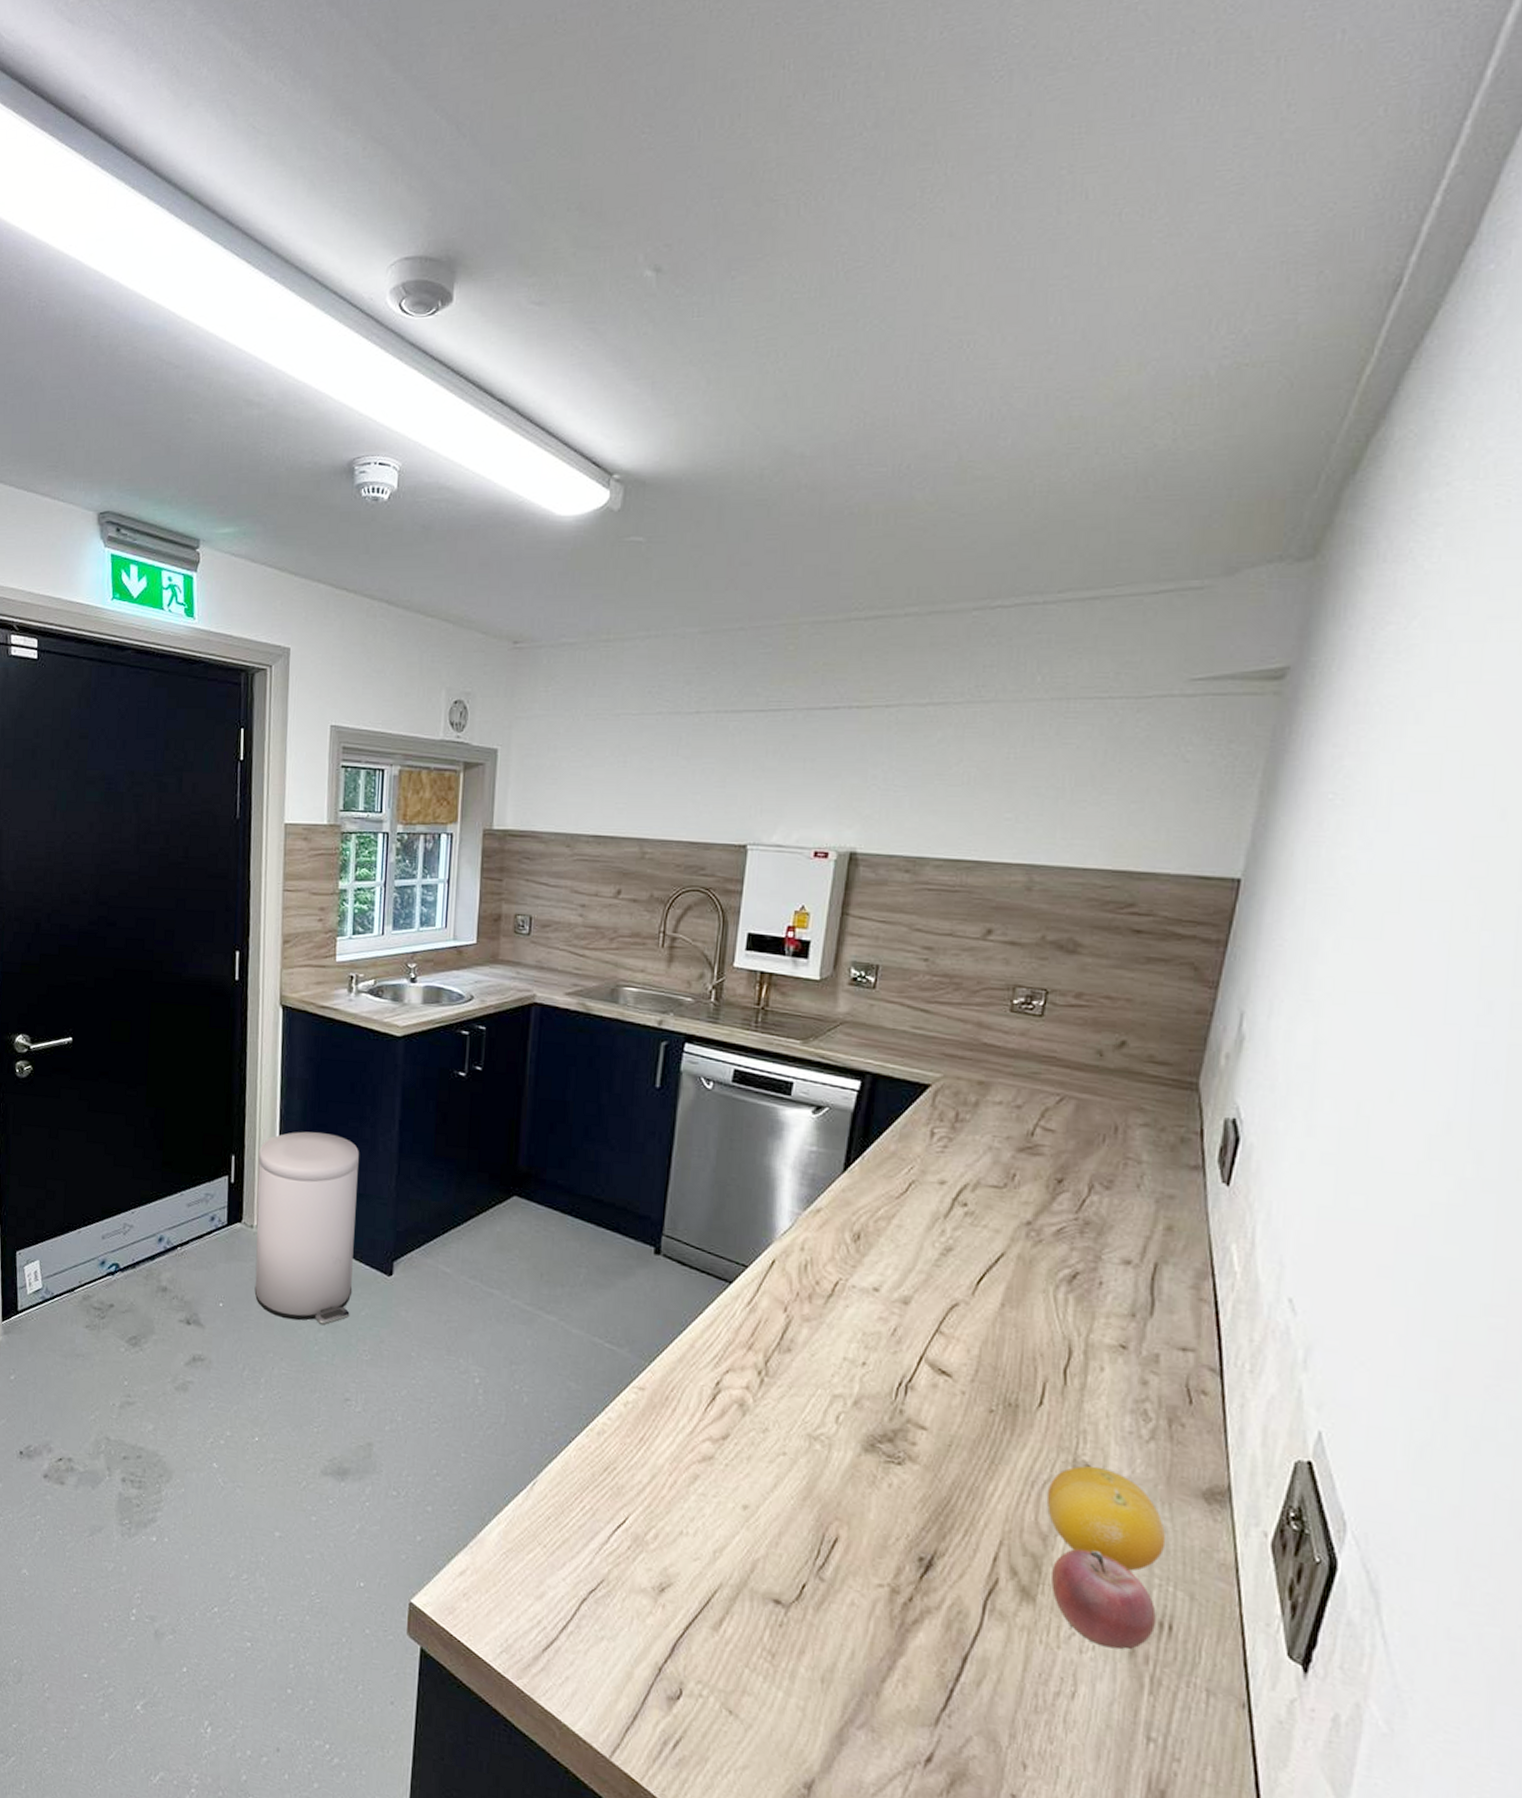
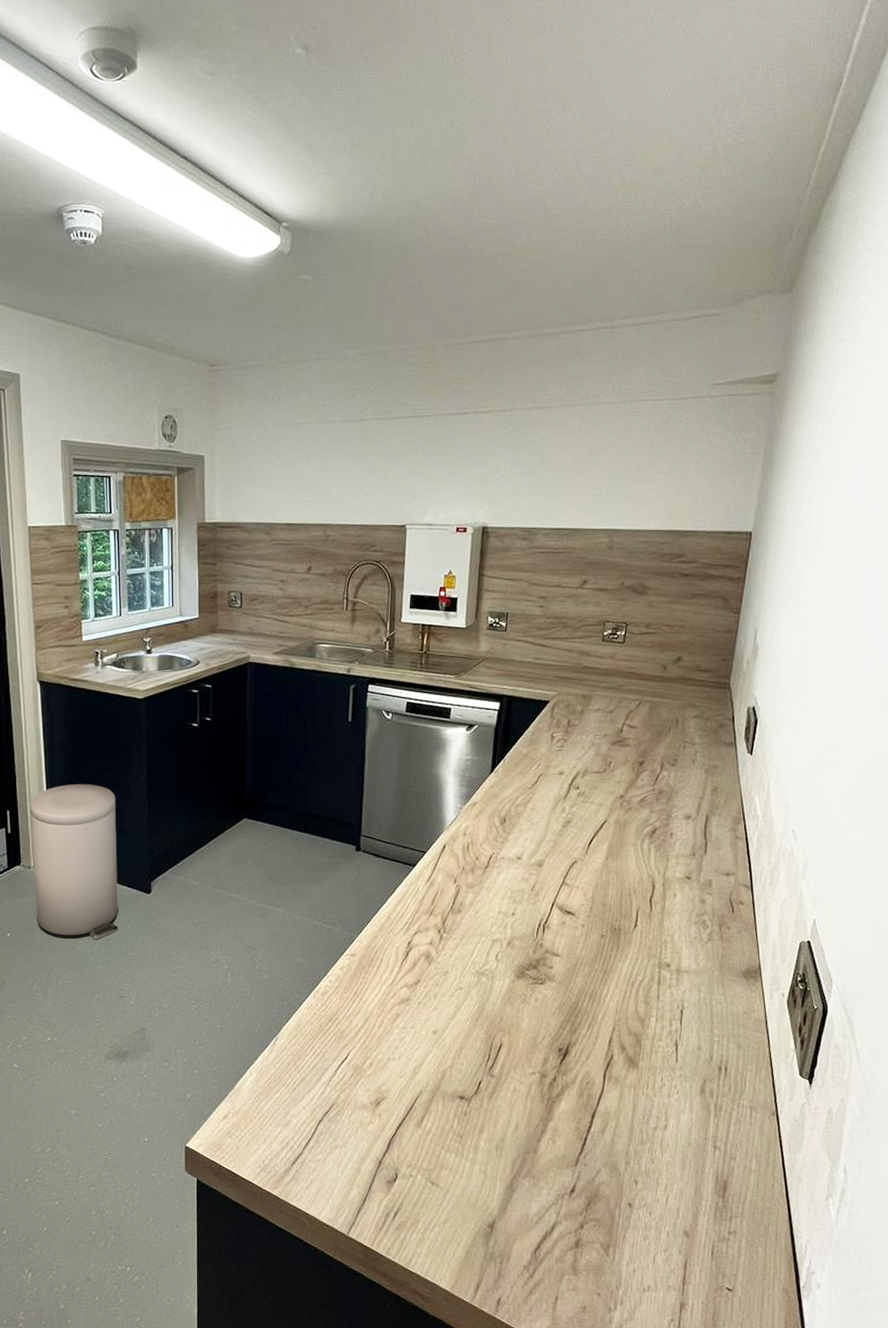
fruit: present [1046,1465,1167,1571] -> none [642,965,721,1035]
fruit: present [1051,1548,1156,1650] -> none [648,1024,716,1090]

